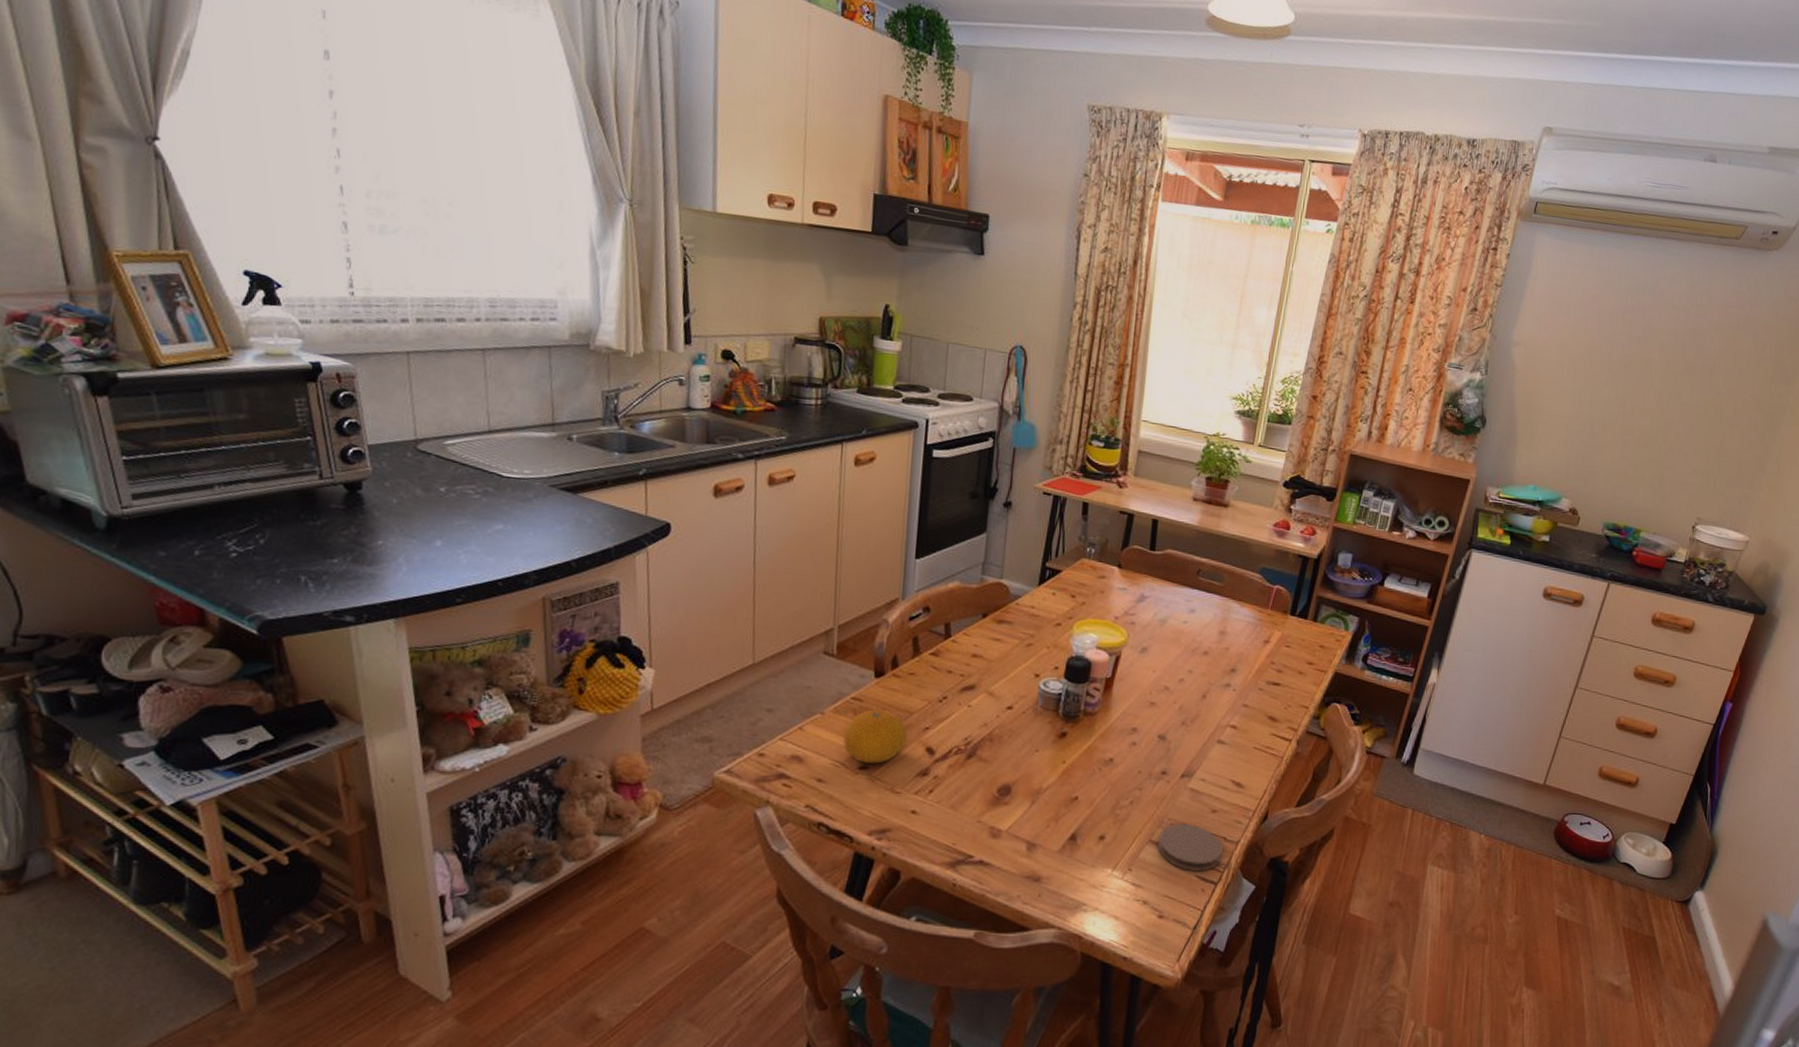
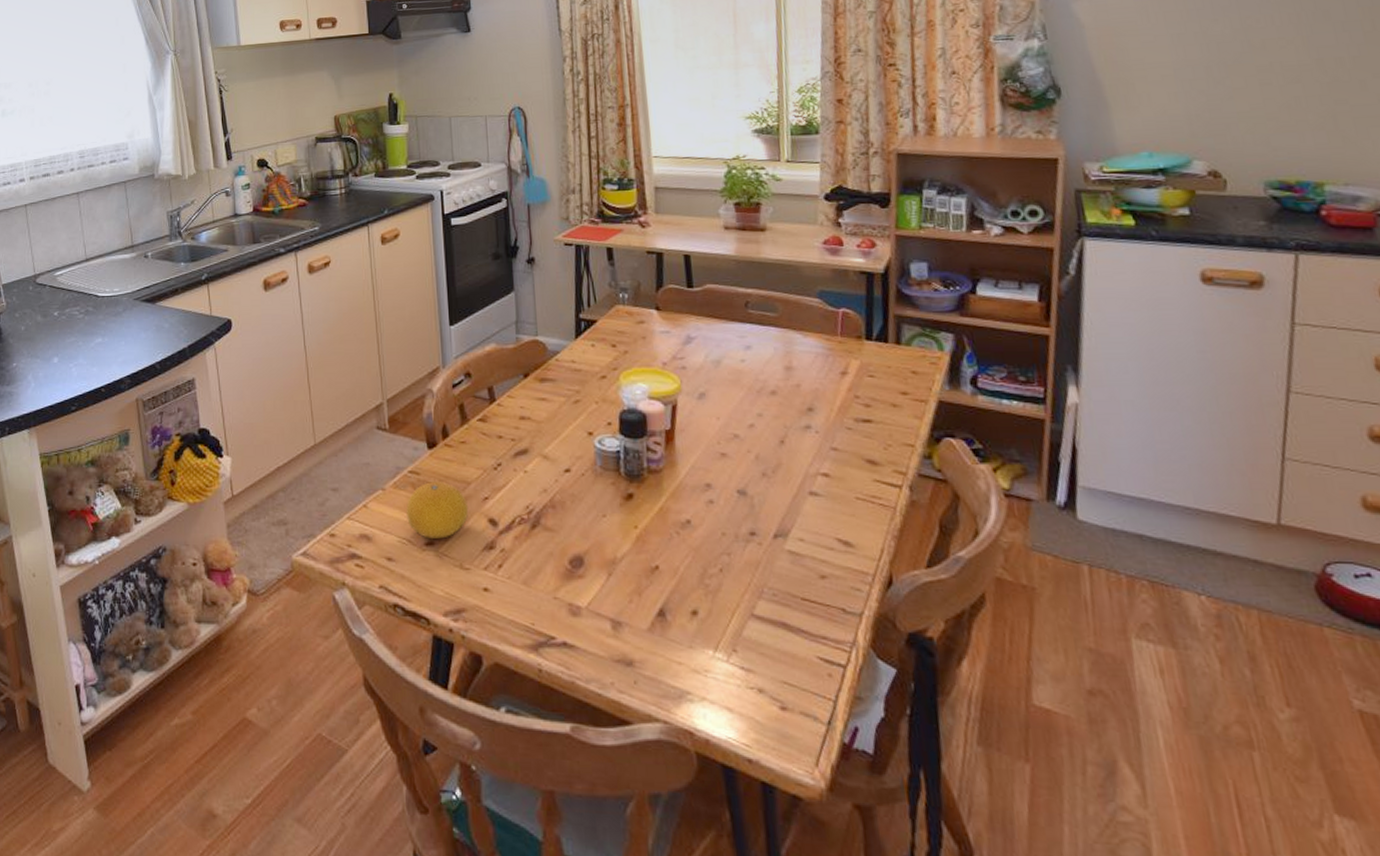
coaster: present [1158,823,1223,872] -> none [762,593,845,653]

